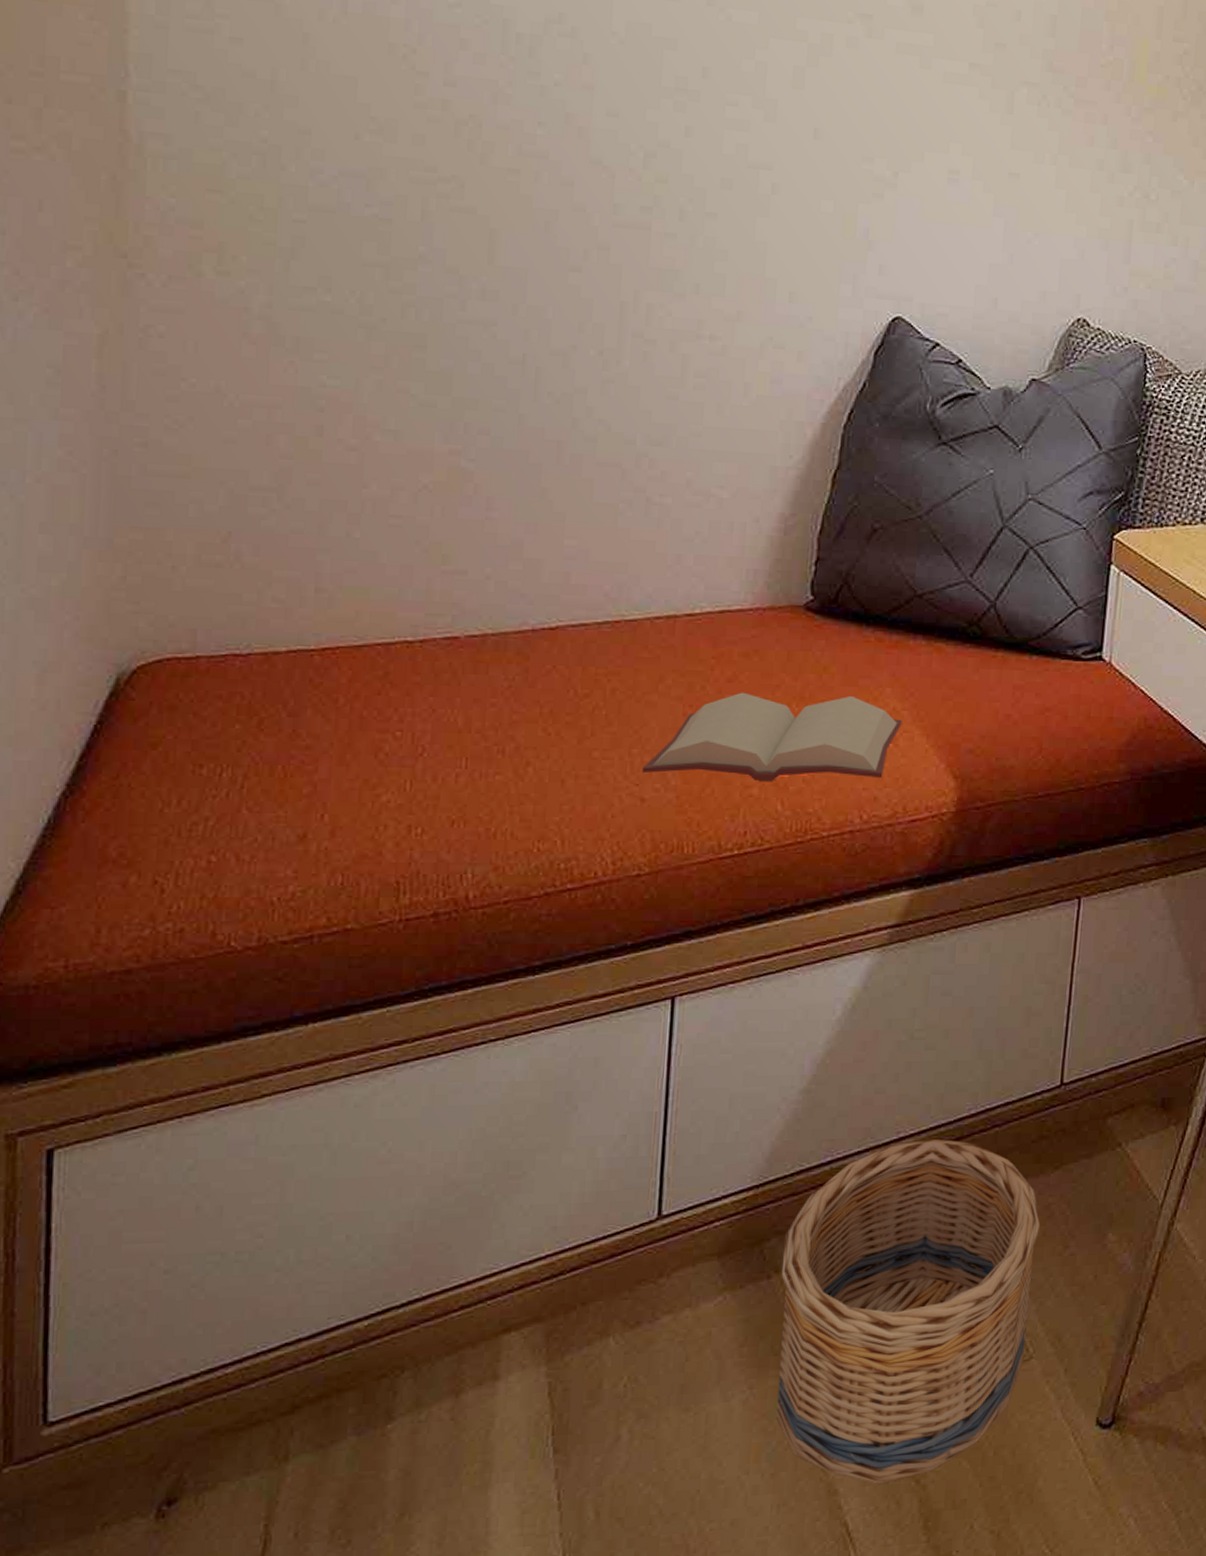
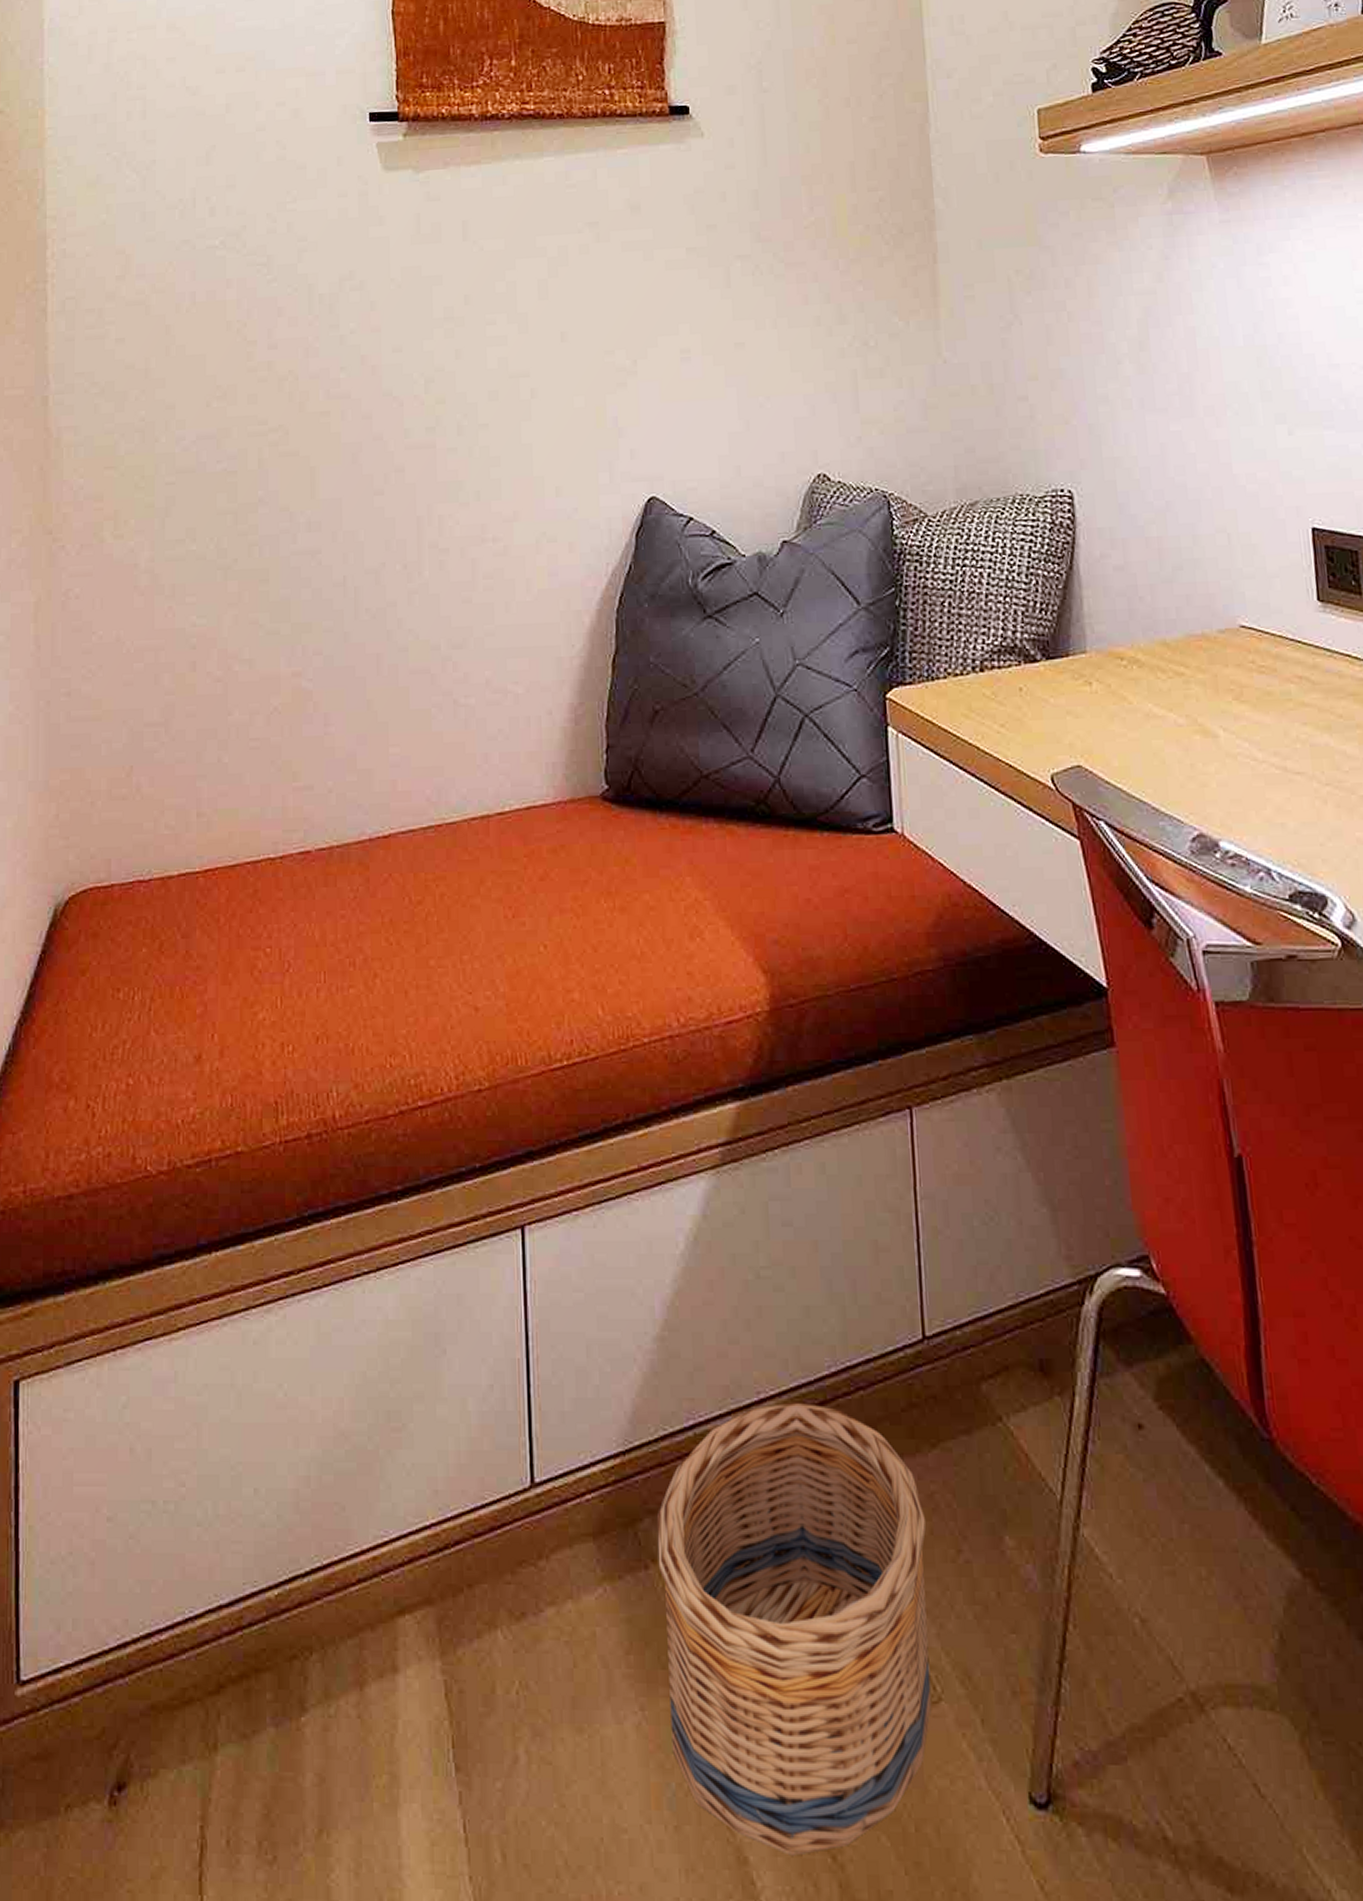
hardback book: present [641,692,902,781] -> none [473,887,706,984]

